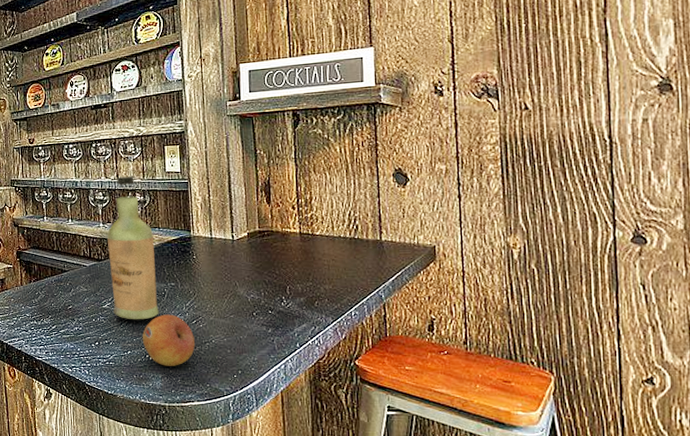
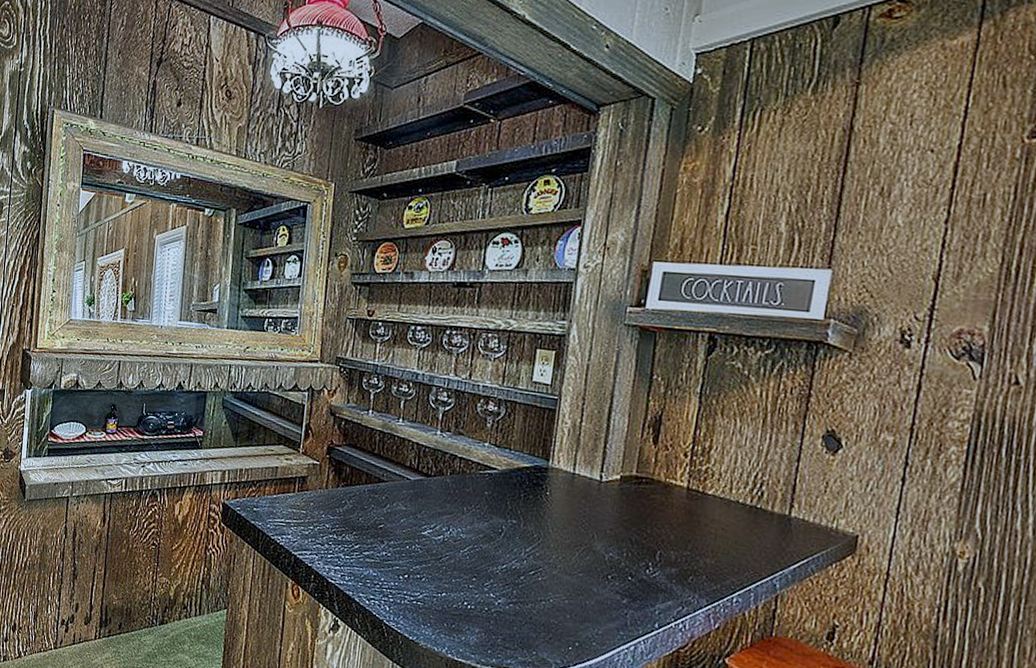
bottle: present [107,176,159,319] -> none [433,376,502,559]
fruit: present [142,314,196,366] -> none [462,556,529,622]

